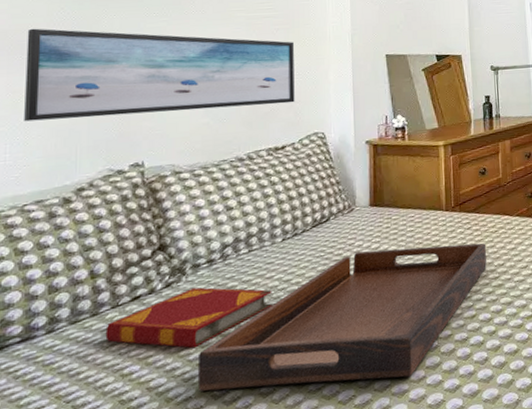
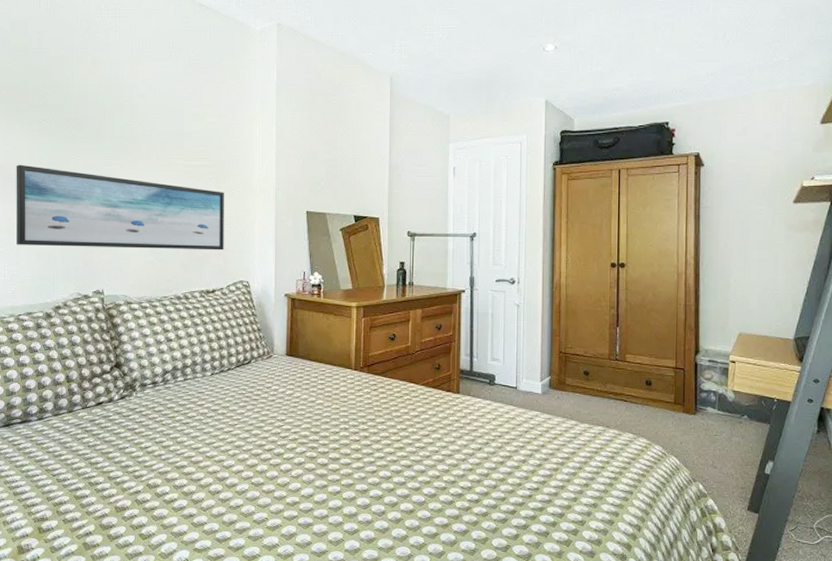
hardback book: present [105,287,272,349] -> none [78,402,202,453]
serving tray: present [197,243,487,392] -> none [145,396,390,513]

